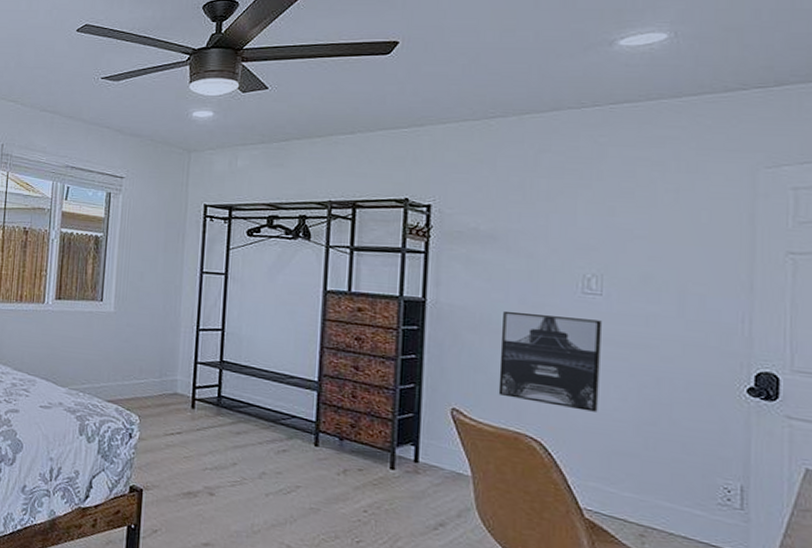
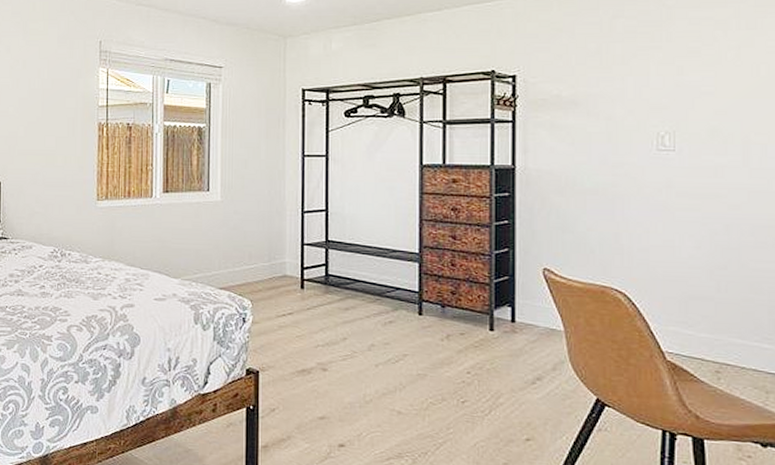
wall art: present [498,310,602,412] -> none [585,172,675,261]

